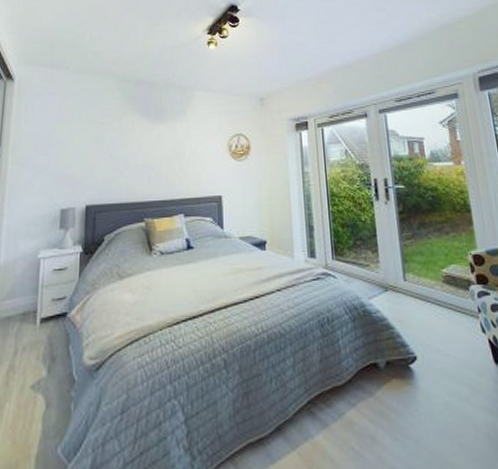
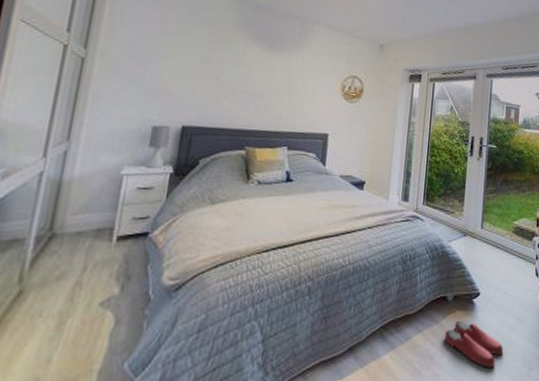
slippers: none [382,391,459,450] -> present [444,320,503,368]

